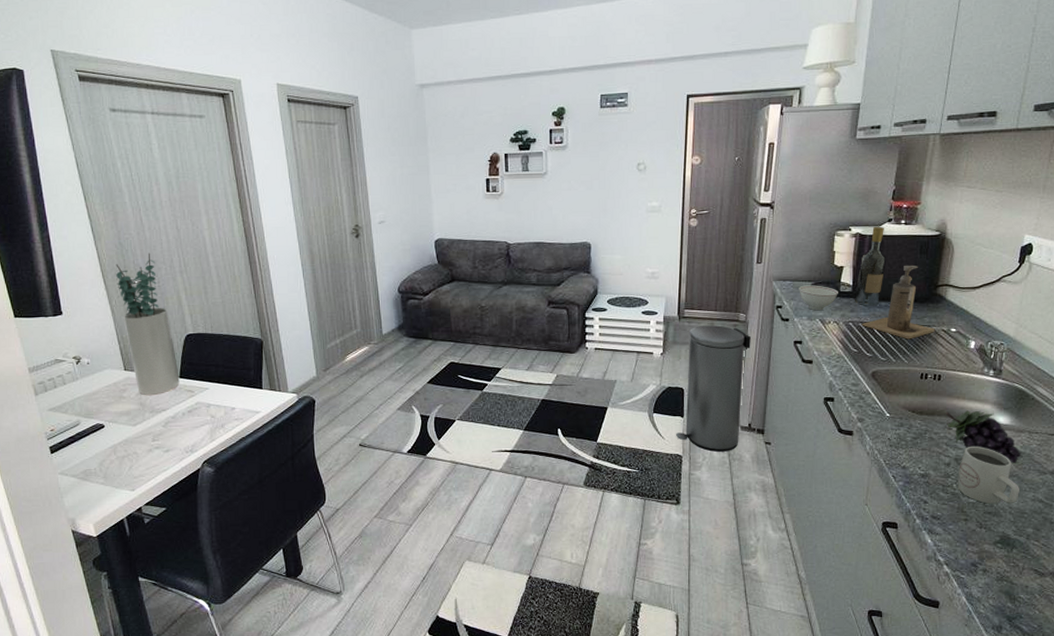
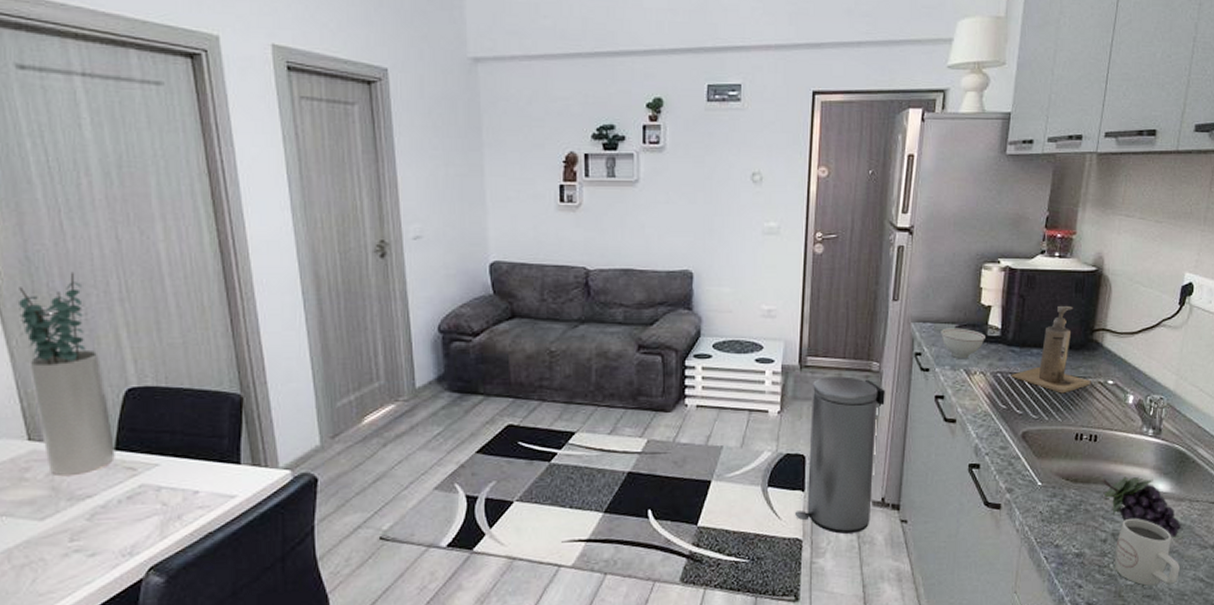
bottle: present [855,226,886,306] -> none [1004,258,1038,354]

